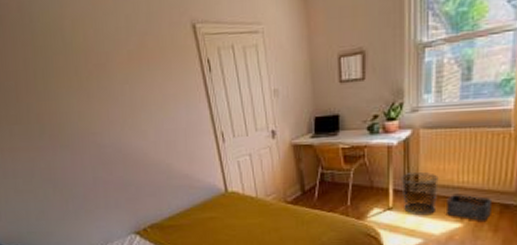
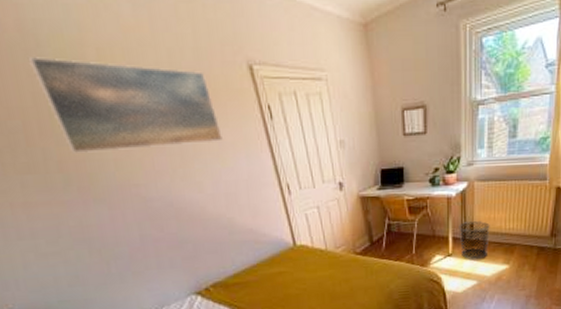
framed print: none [23,29,166,108] -> present [27,55,223,154]
storage bin: present [447,193,491,221] -> none [496,239,531,262]

